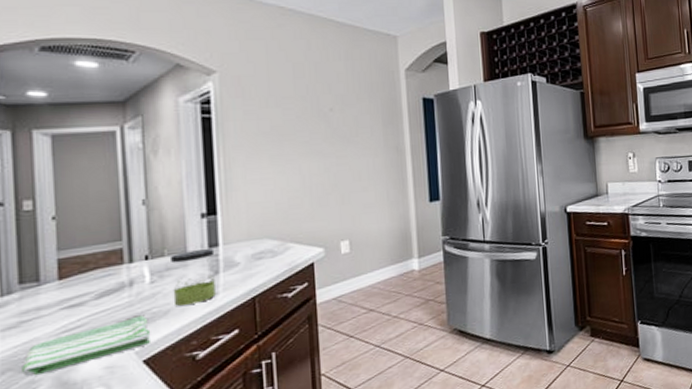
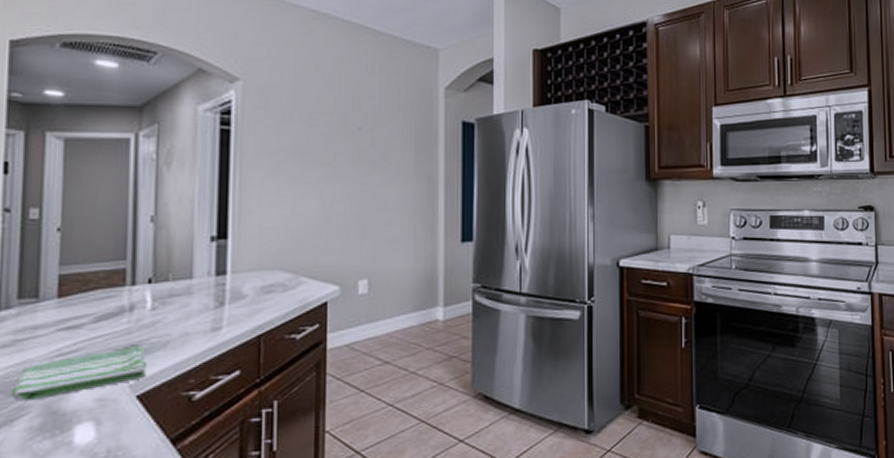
jar: present [171,249,216,306] -> none [173,277,222,338]

